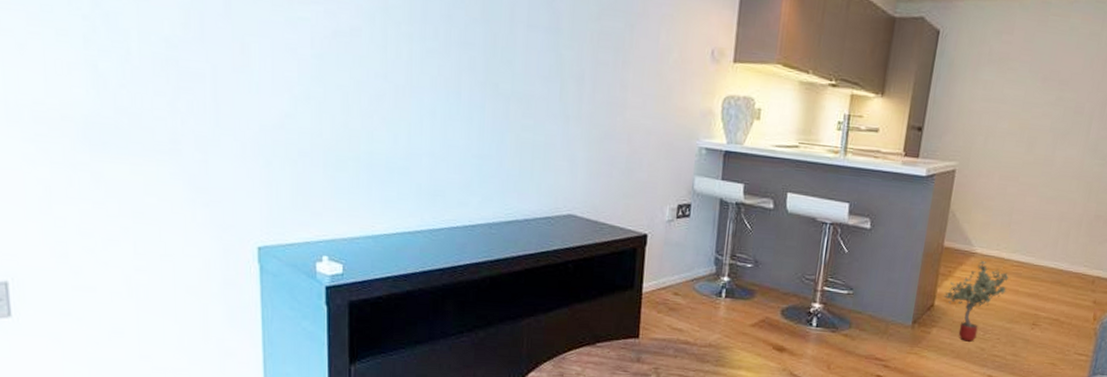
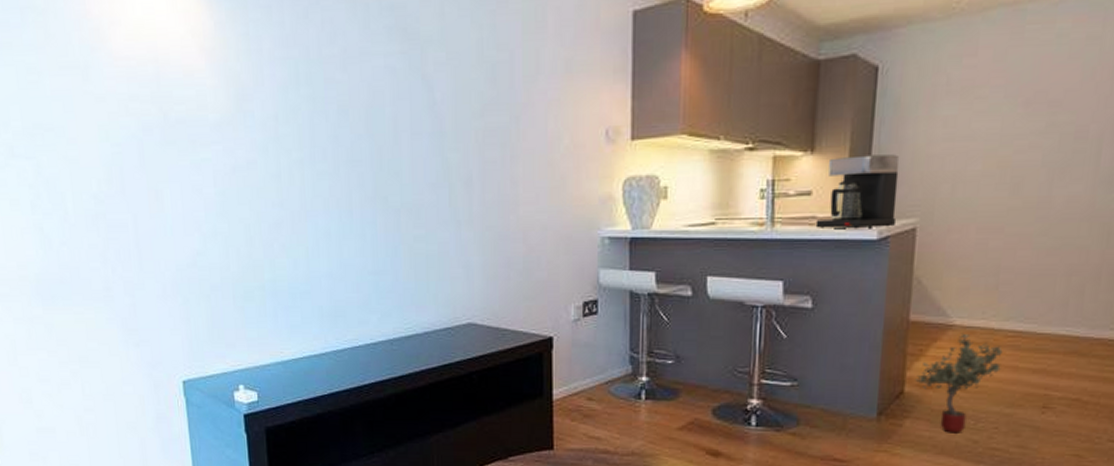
coffee maker: none [879,103,949,167] -> present [815,154,900,229]

